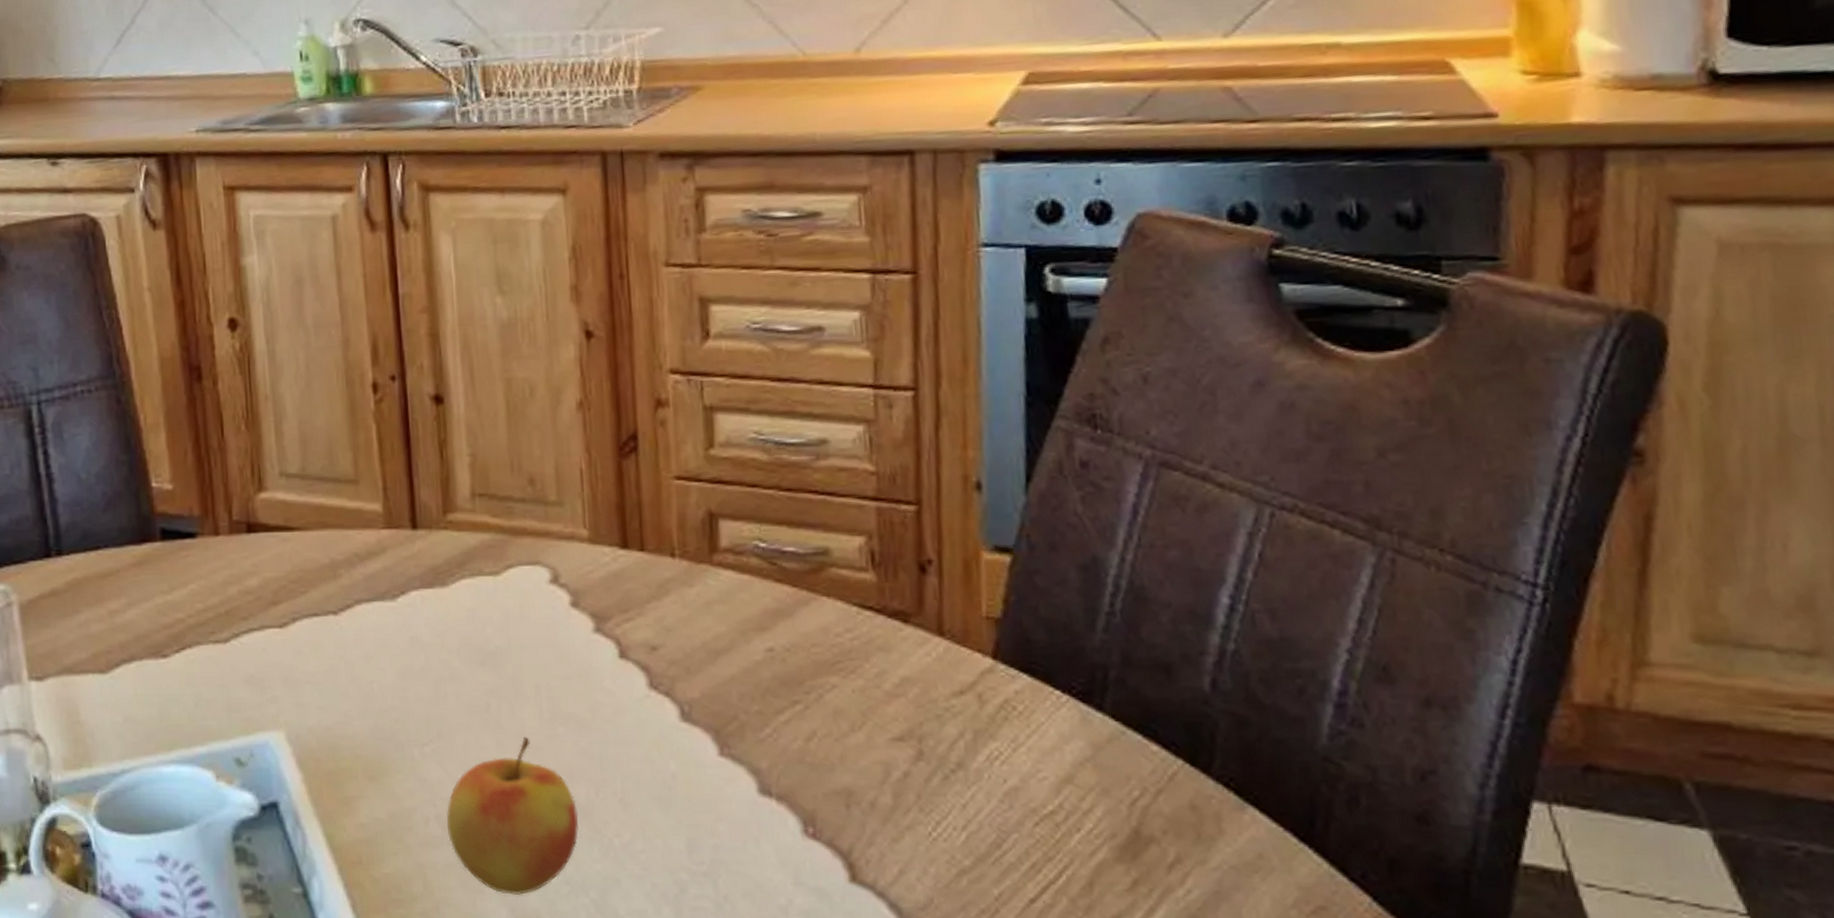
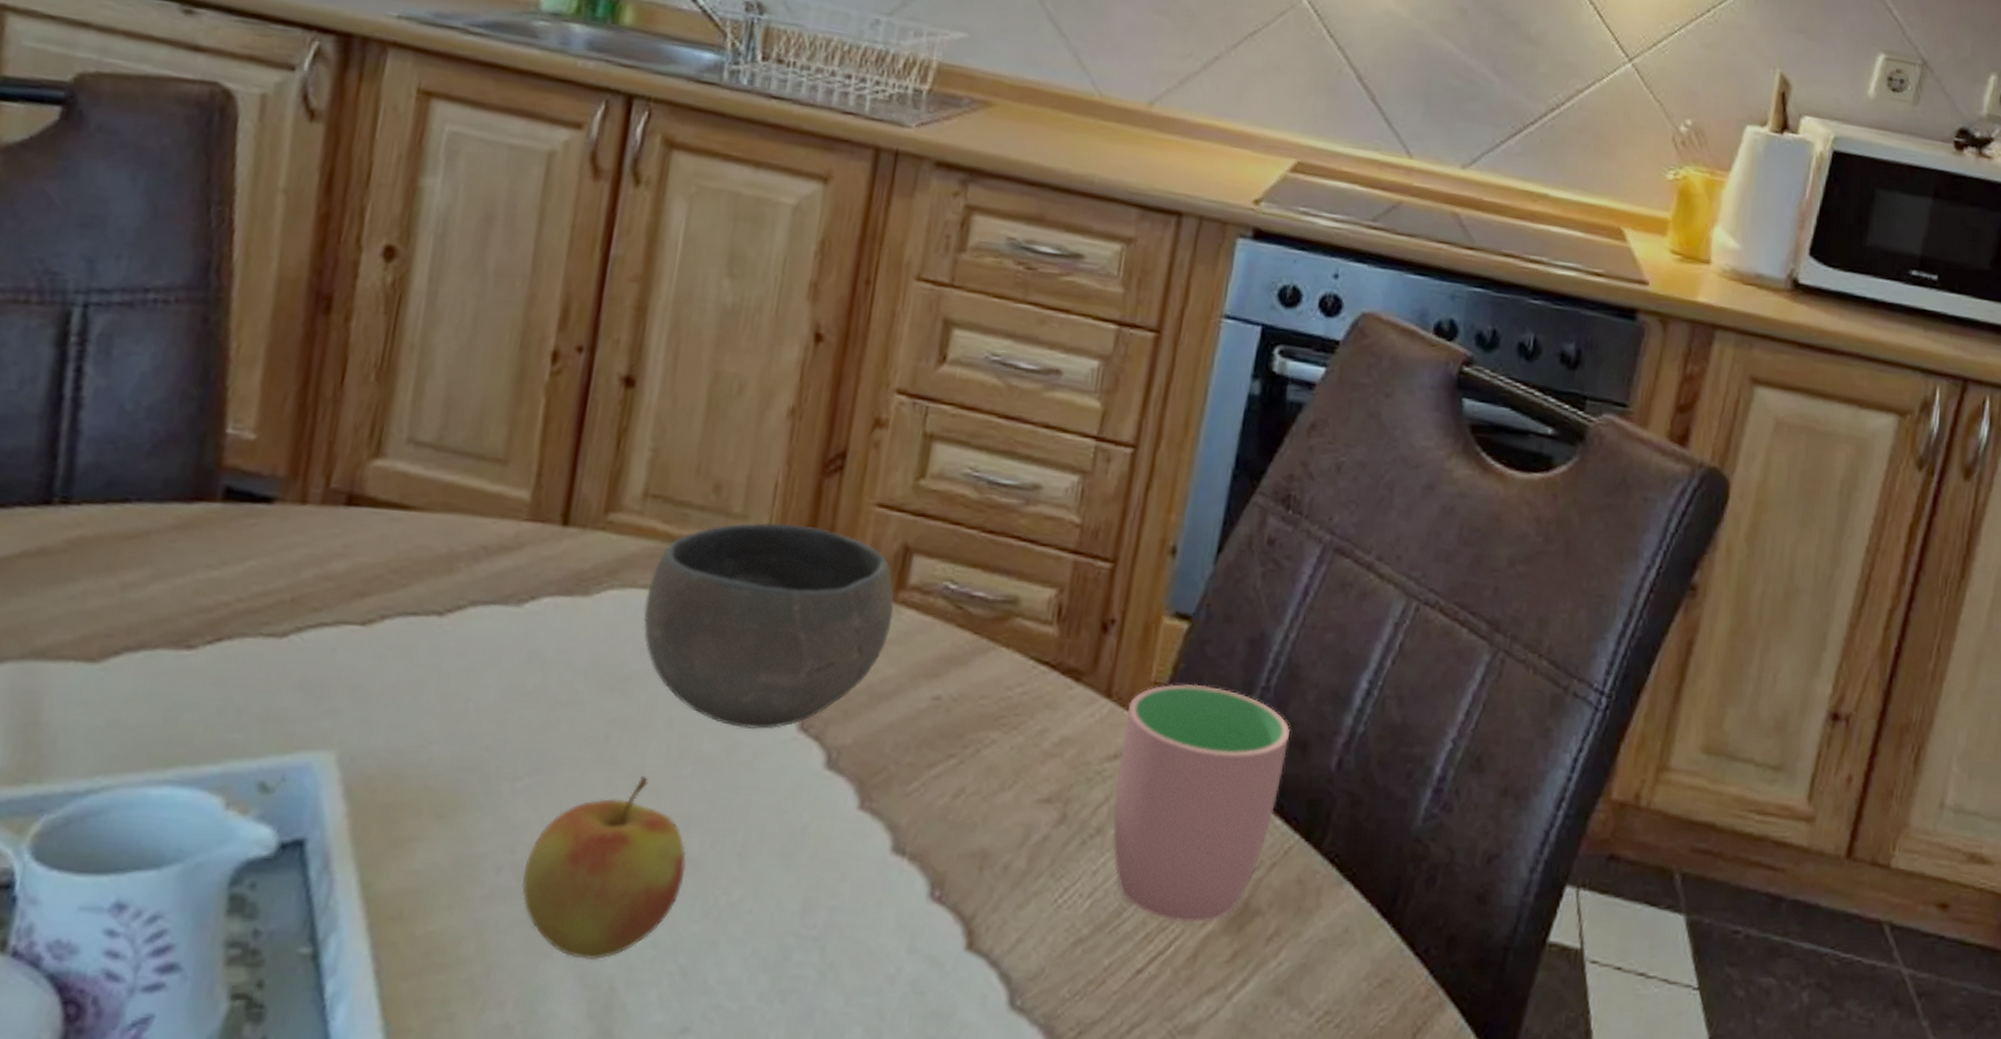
bowl: none [493,505,713,689] -> present [643,523,894,729]
cup: none [963,615,1150,853] -> present [1112,684,1290,924]

